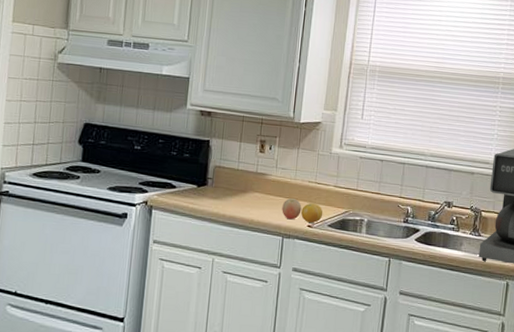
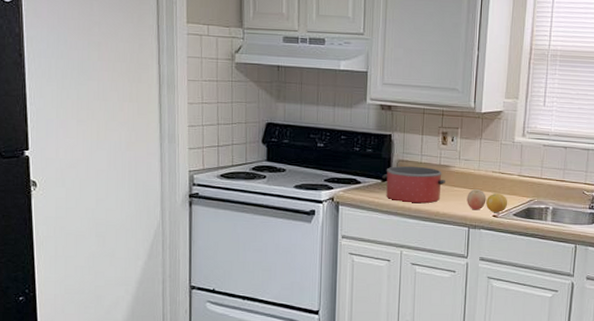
cooking pot: none [198,172,261,211] -> present [382,166,445,204]

